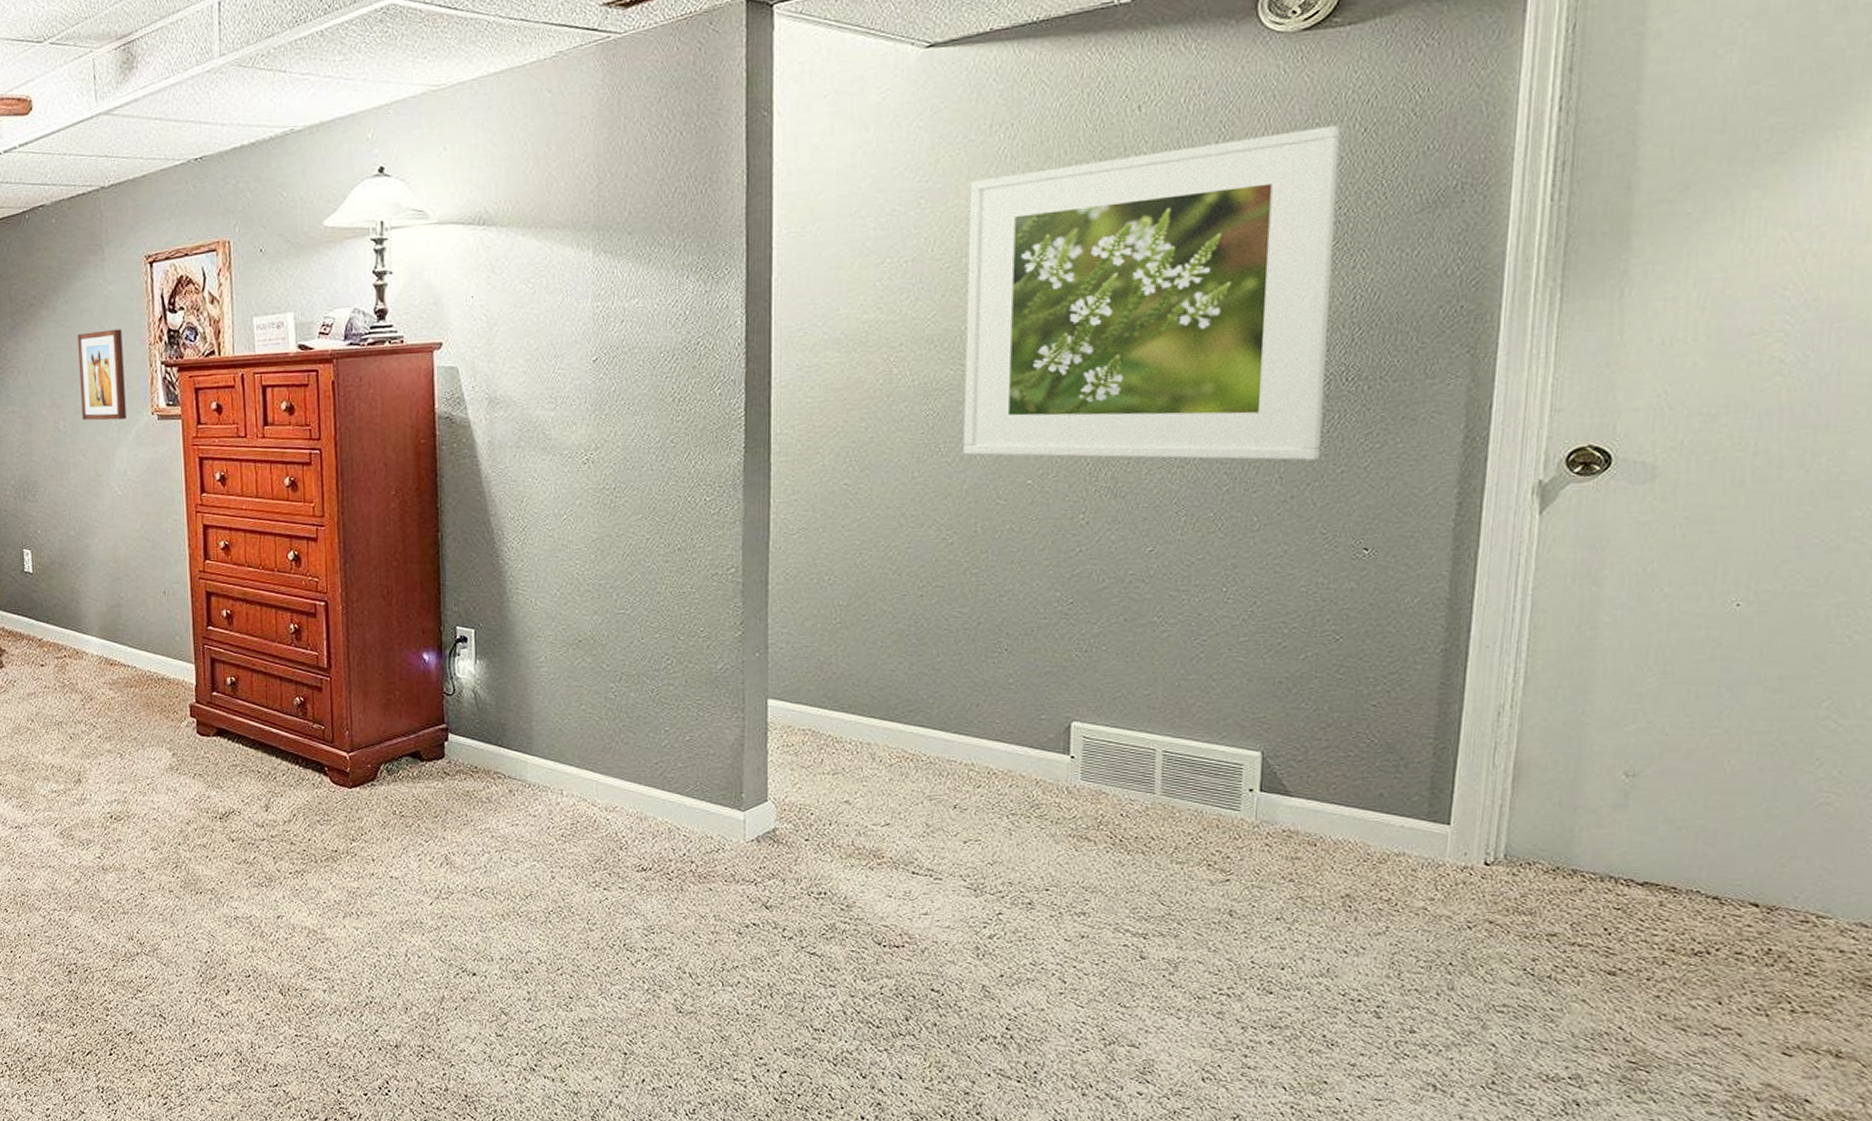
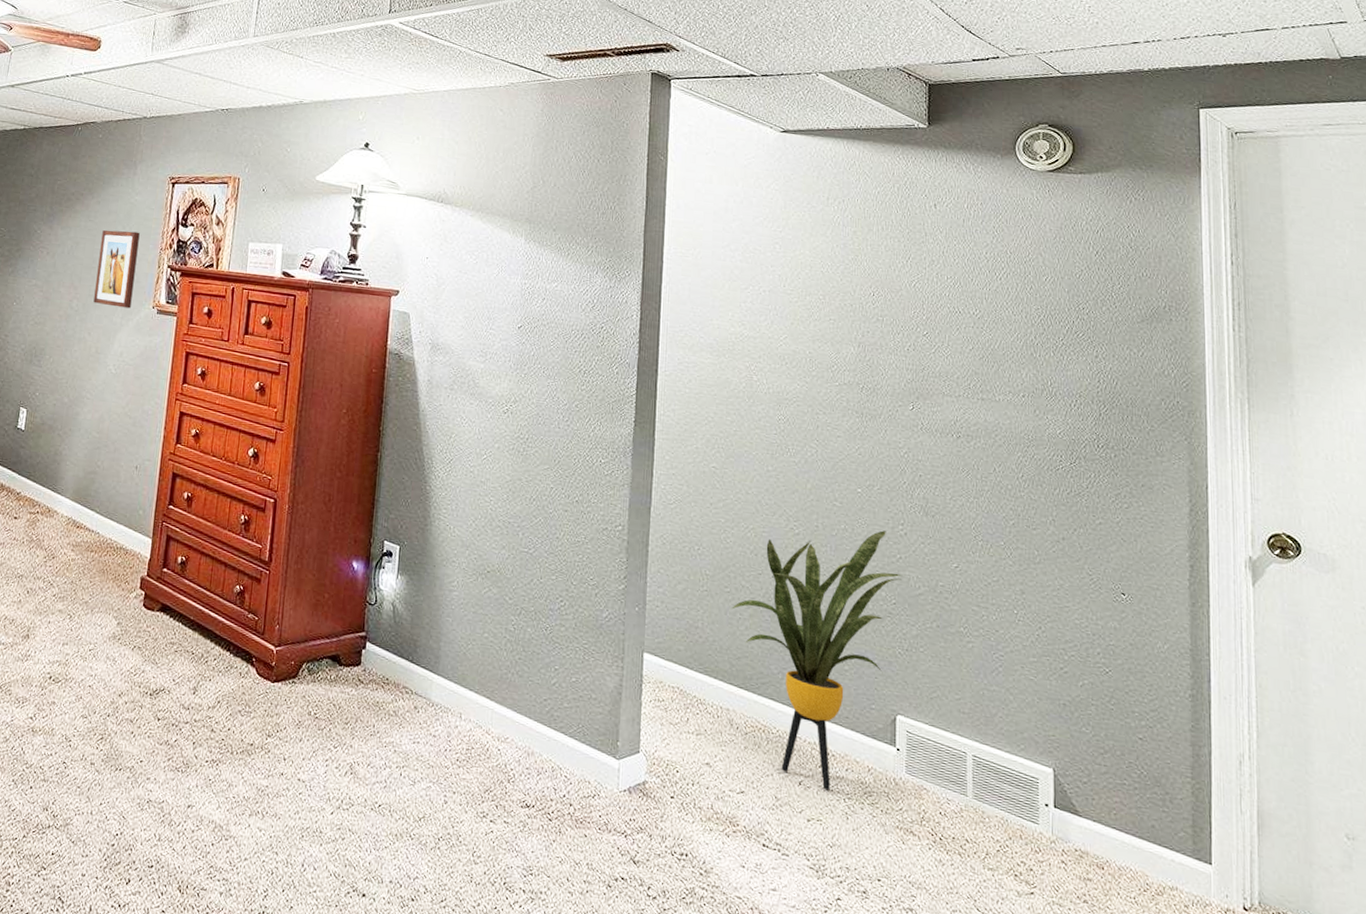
house plant: none [870,523,1083,810] -> present [730,530,903,791]
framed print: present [963,125,1341,461] -> none [807,237,1082,510]

